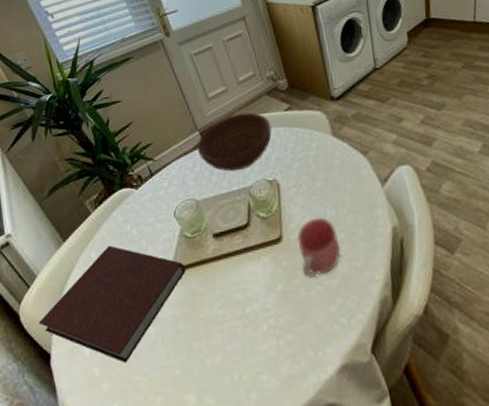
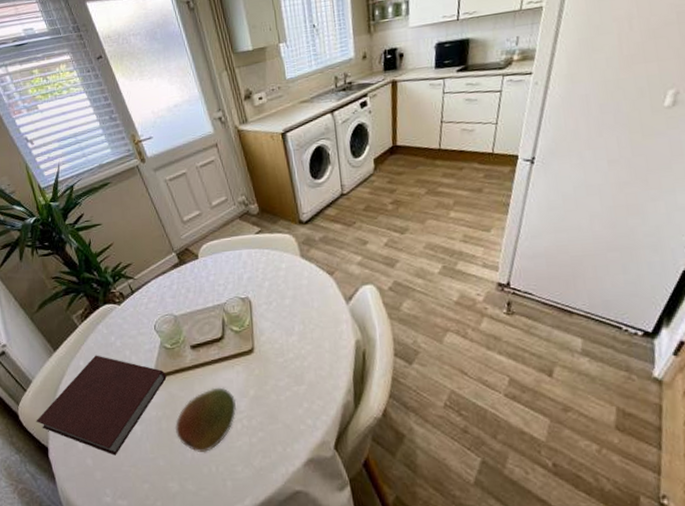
fruit: none [193,281,262,359] -> present [174,387,236,453]
bowl: present [197,112,272,172] -> none [173,235,244,290]
mug: present [297,217,341,278] -> none [268,331,308,385]

